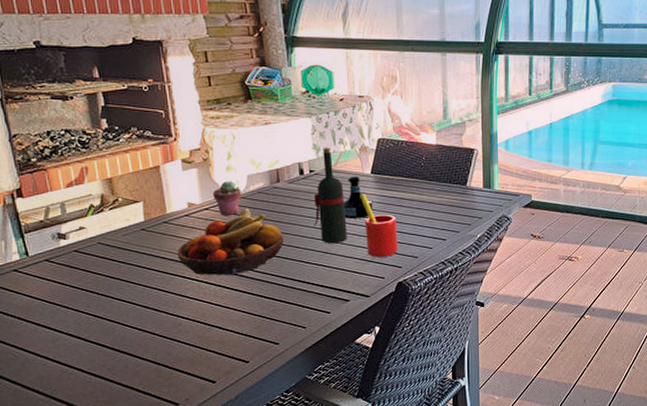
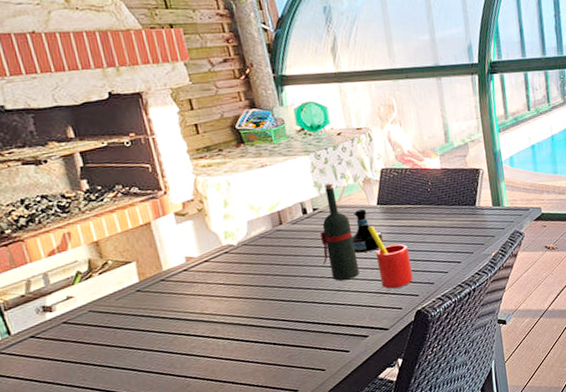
fruit bowl: present [177,208,284,276] -> none [178,255,293,331]
potted succulent: present [213,181,242,215] -> none [212,229,243,266]

